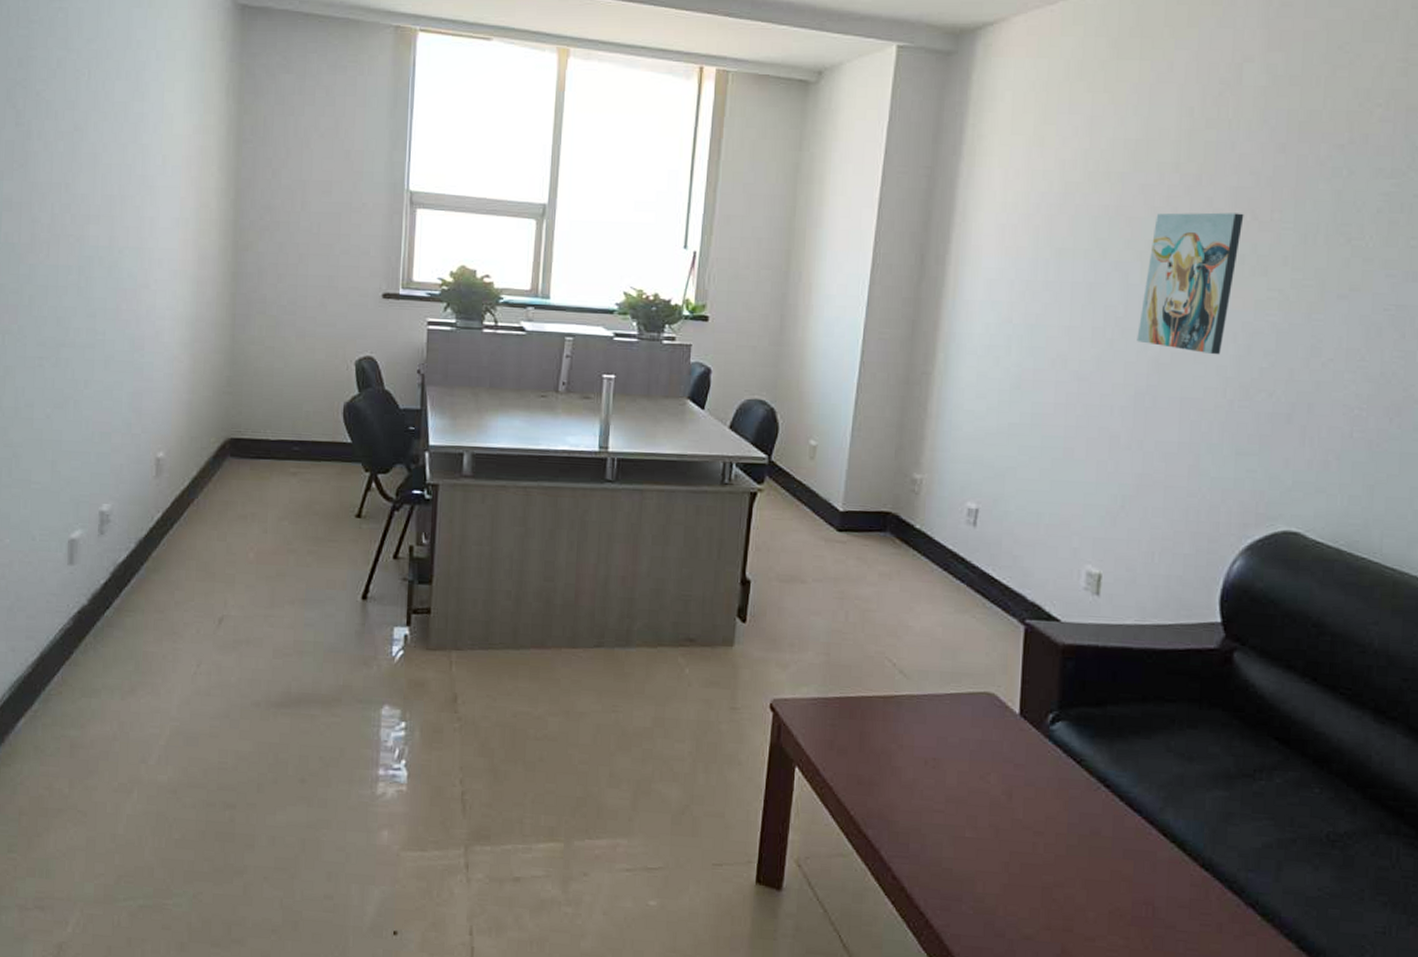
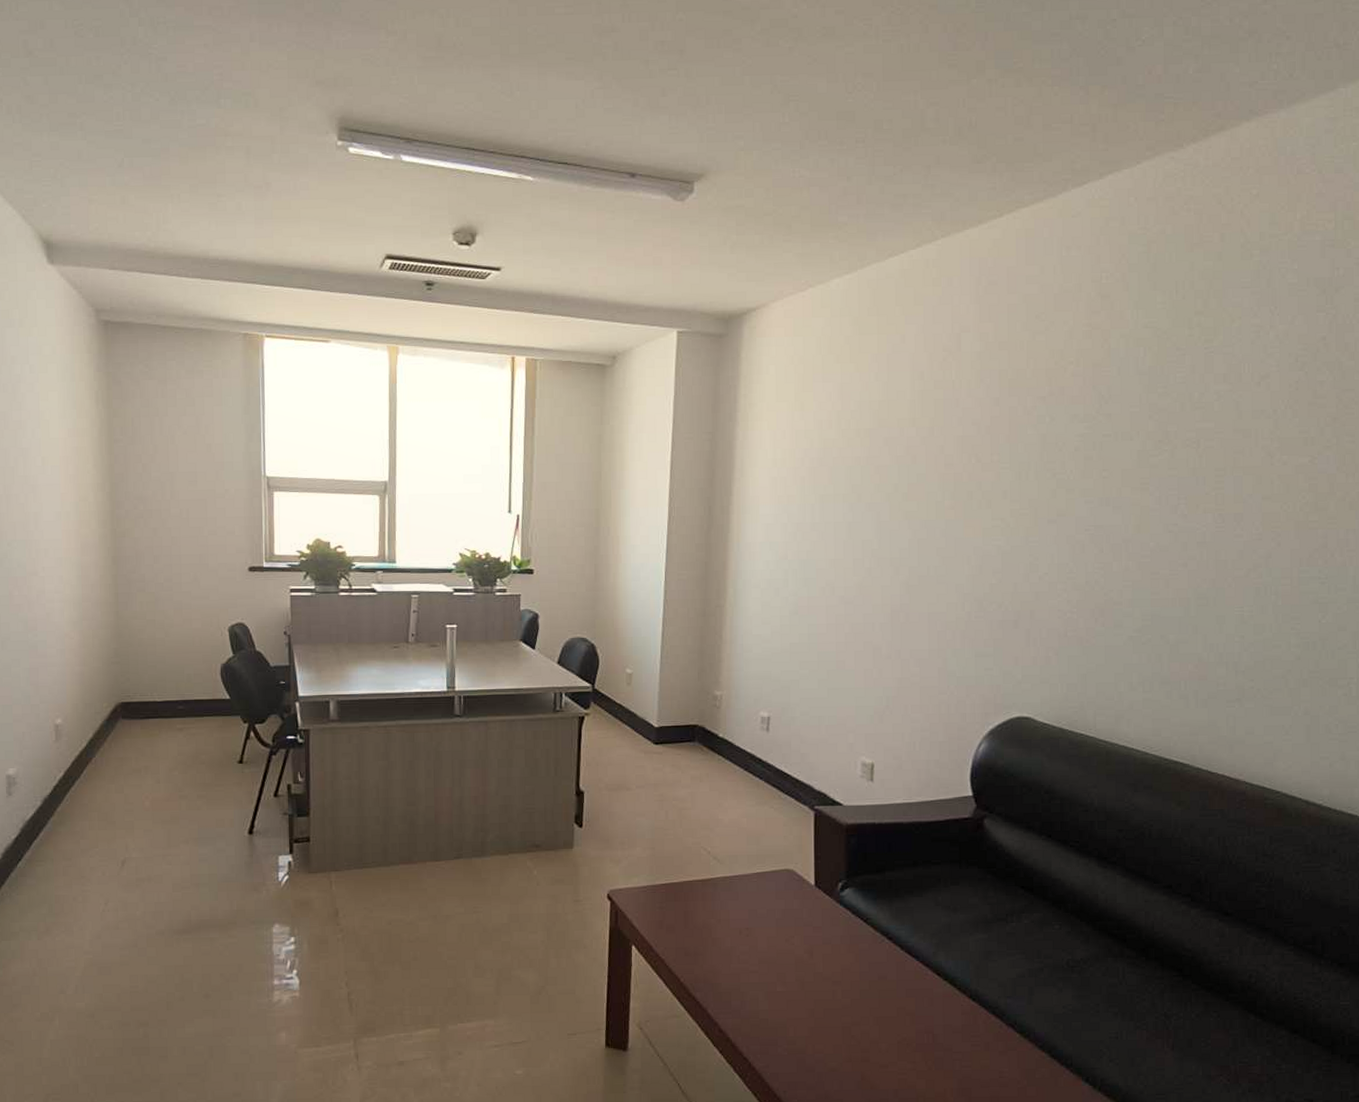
wall art: present [1137,212,1244,355] -> none [890,457,970,576]

